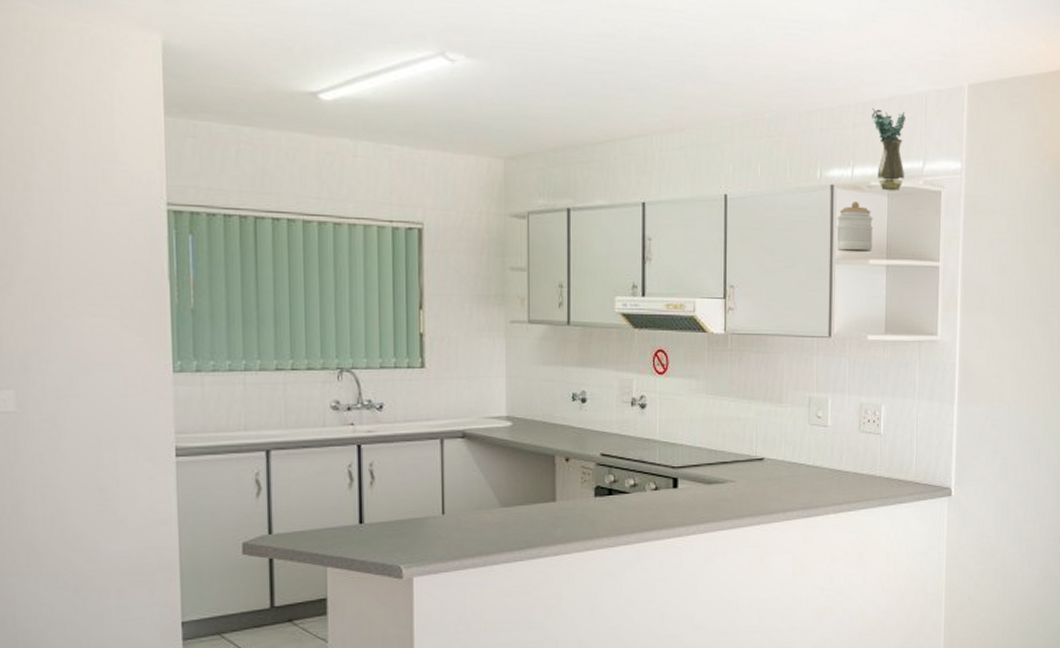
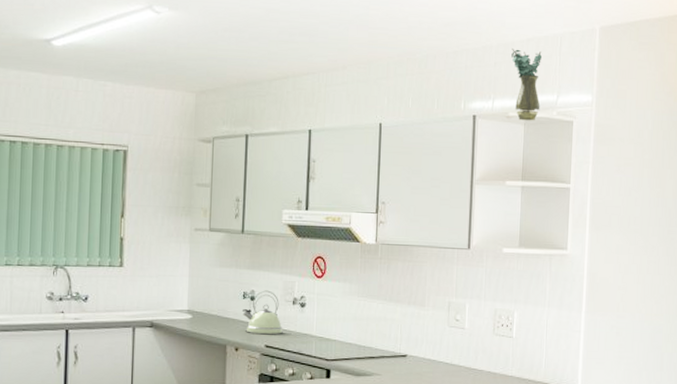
kettle: none [572,390,621,442] -> present [242,290,283,335]
jar: present [836,201,874,253] -> none [476,129,511,175]

